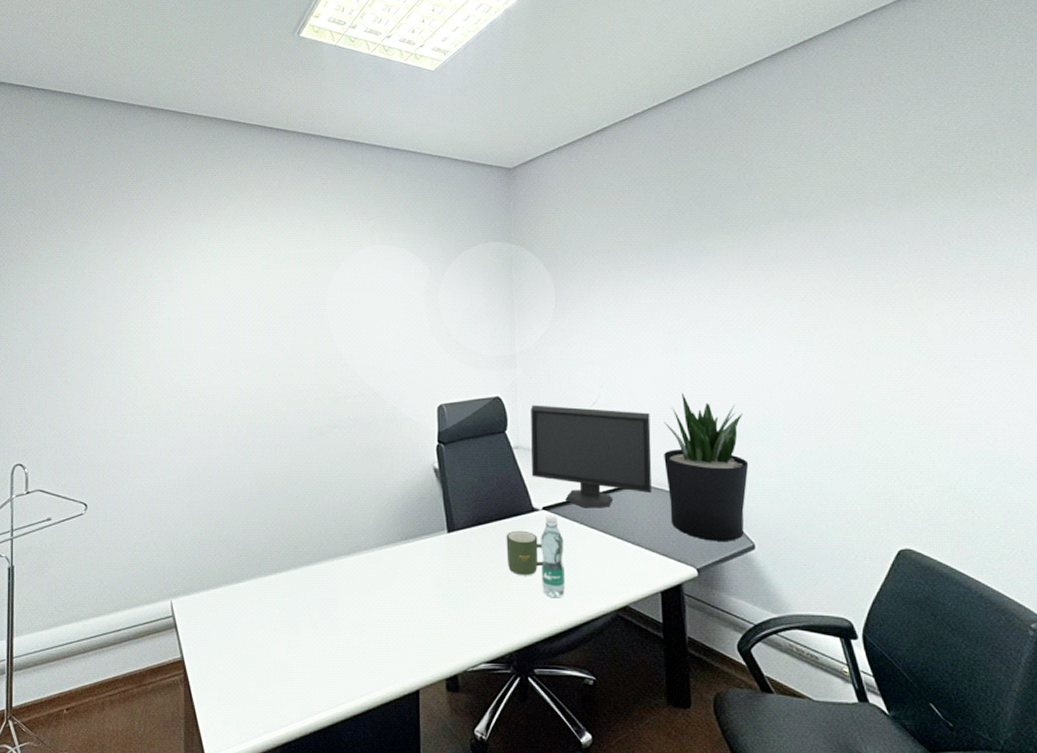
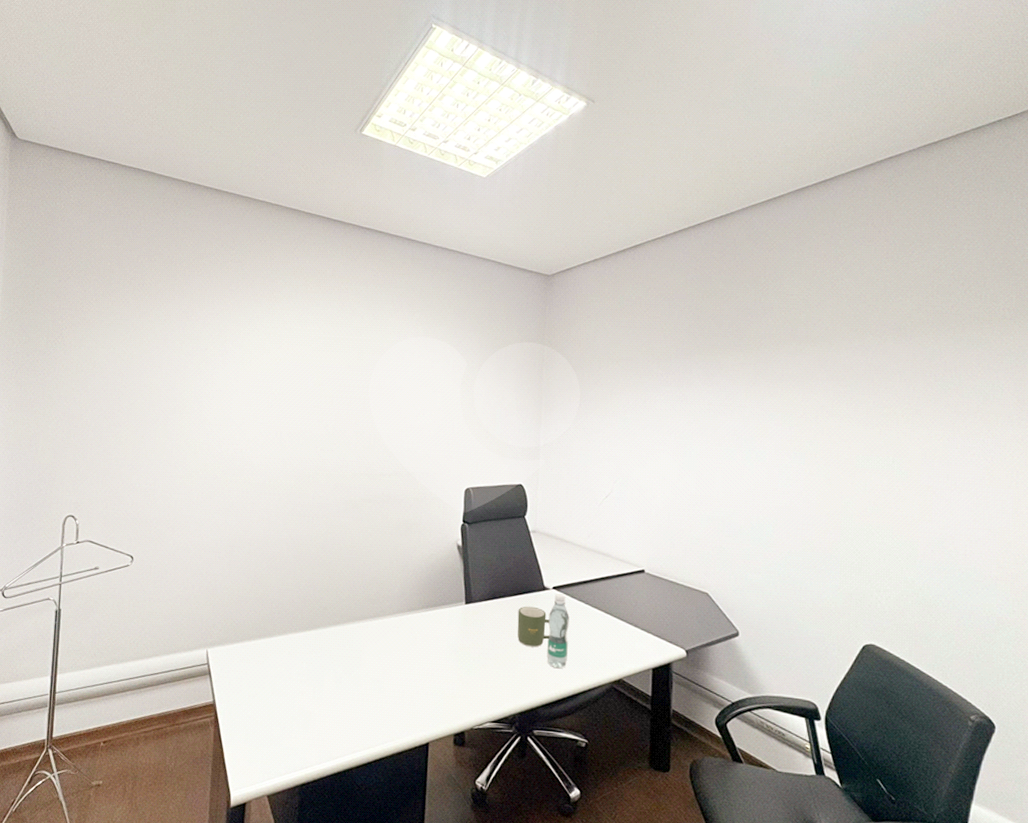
monitor: present [531,405,652,508] -> none [545,494,656,592]
planter: present [664,392,749,541] -> none [665,492,740,628]

